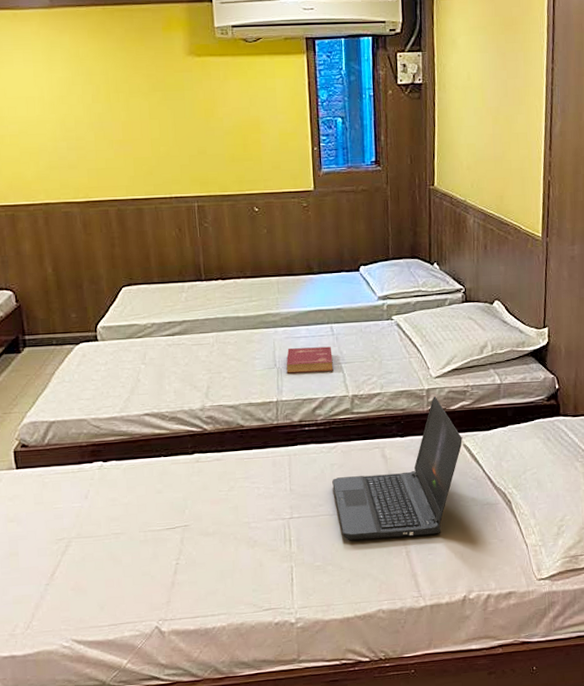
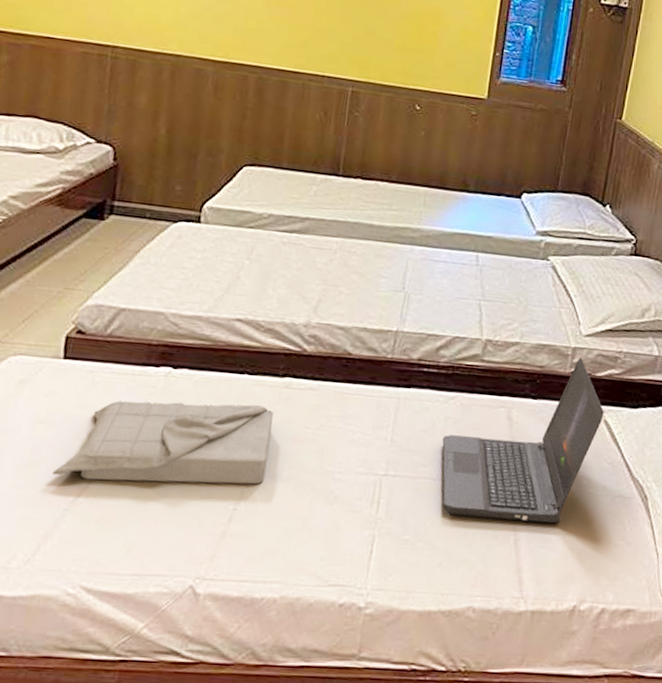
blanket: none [30,480,196,560] -> present [52,401,274,485]
book: present [286,346,333,374] -> none [415,272,473,307]

